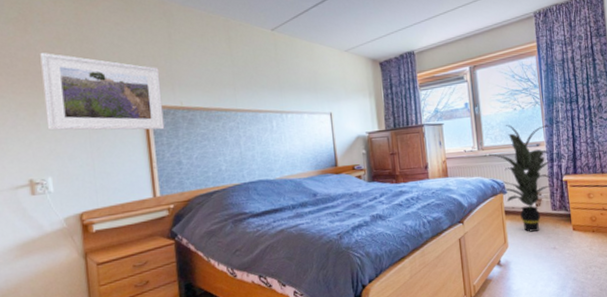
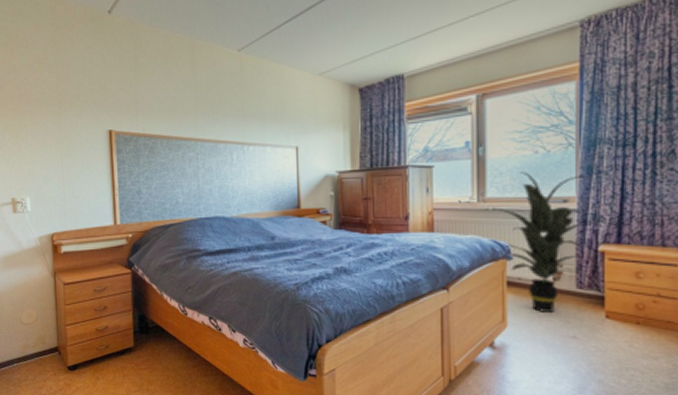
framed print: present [40,52,165,131] -> none [23,76,127,157]

